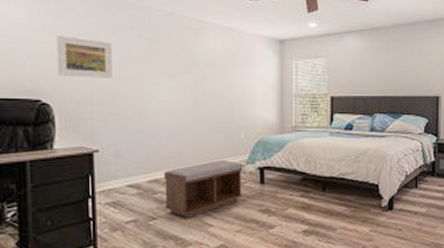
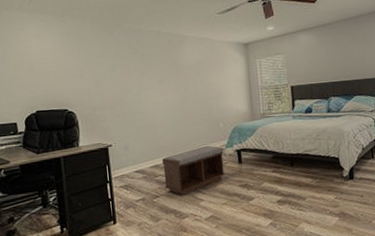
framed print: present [57,36,114,78] -> none [75,58,119,90]

